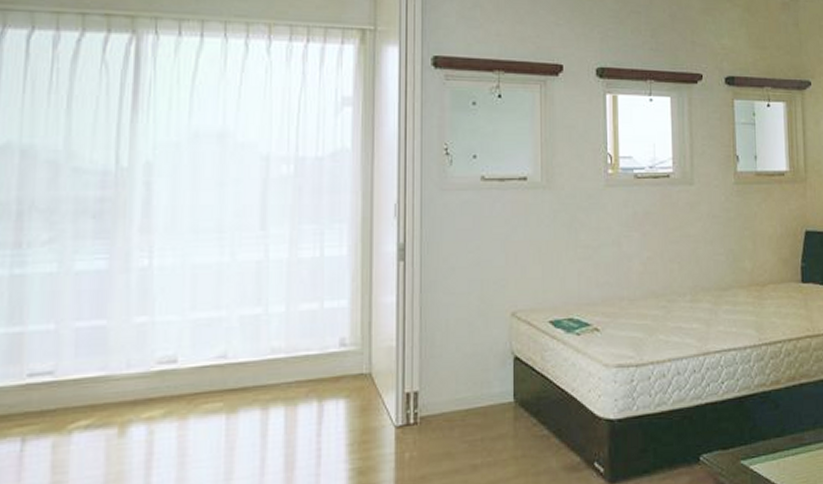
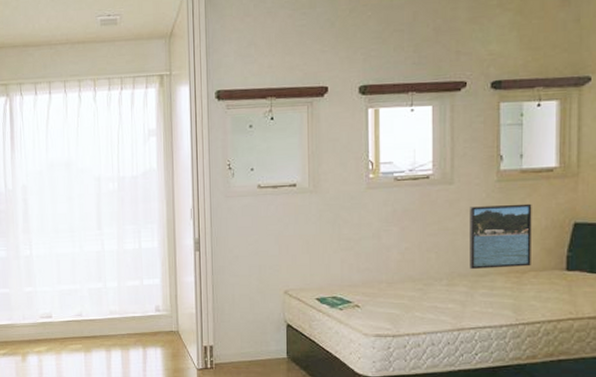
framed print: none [710,209,770,282] -> present [470,203,532,269]

